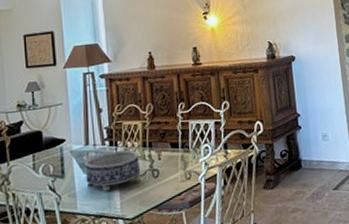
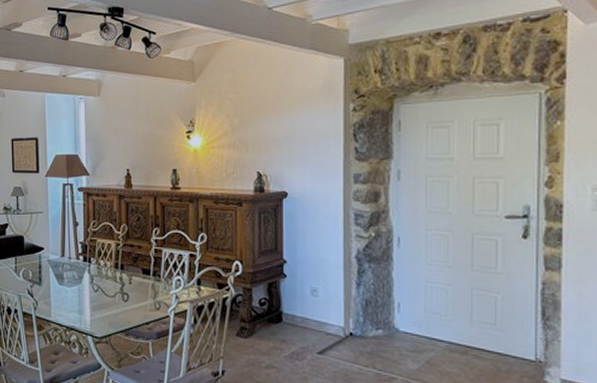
decorative bowl: present [85,150,142,192] -> none [60,267,111,306]

